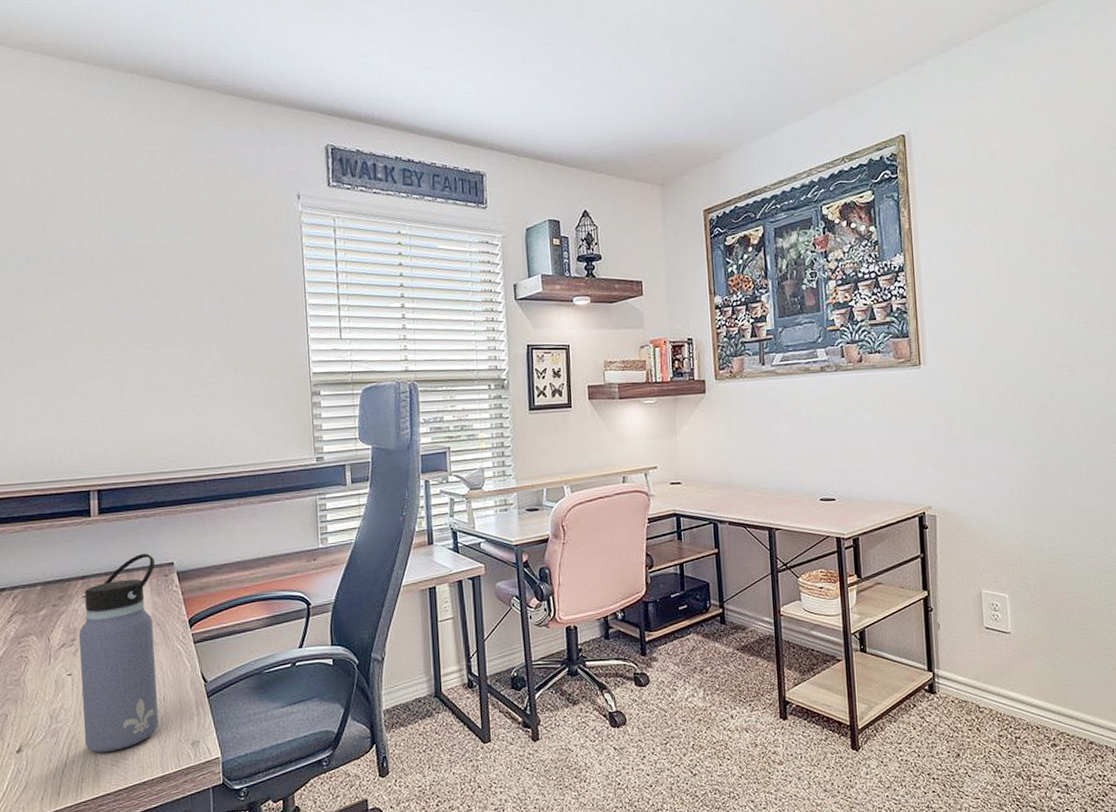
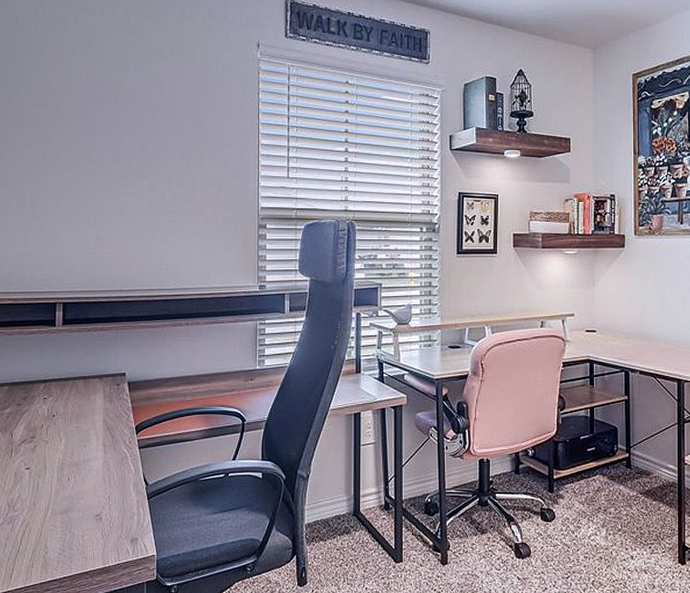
water bottle: present [78,554,159,752] -> none [37,364,110,541]

